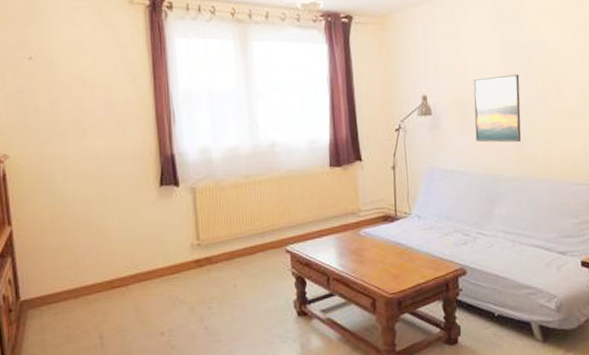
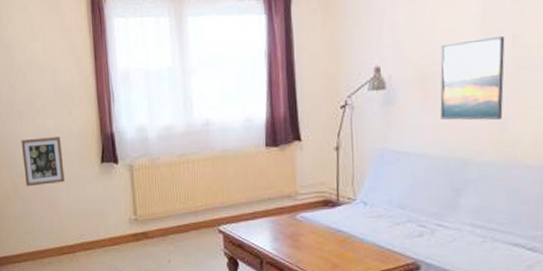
picture frame: none [63,159,116,215] -> present [21,136,64,187]

